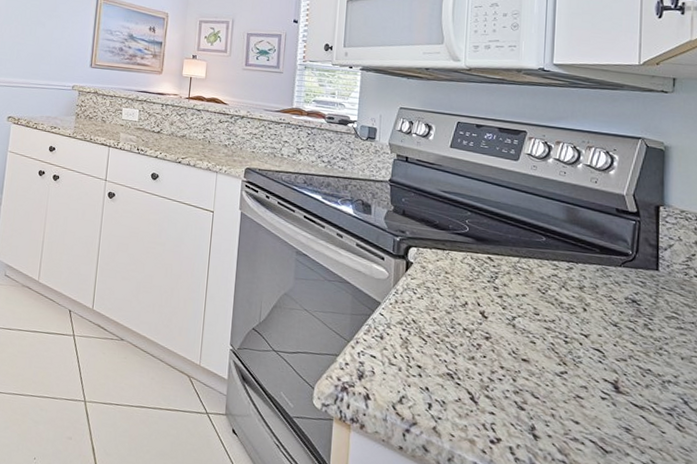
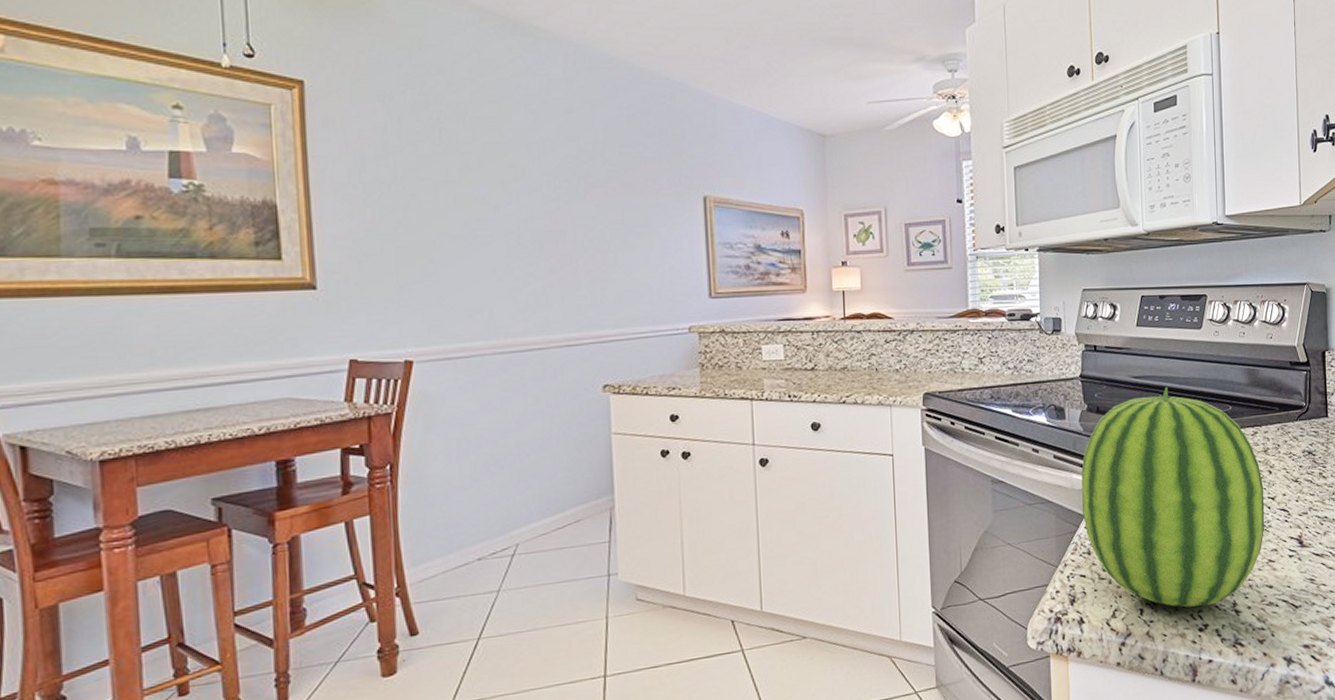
fruit: none [379,206,576,422] -> present [1081,386,1265,608]

